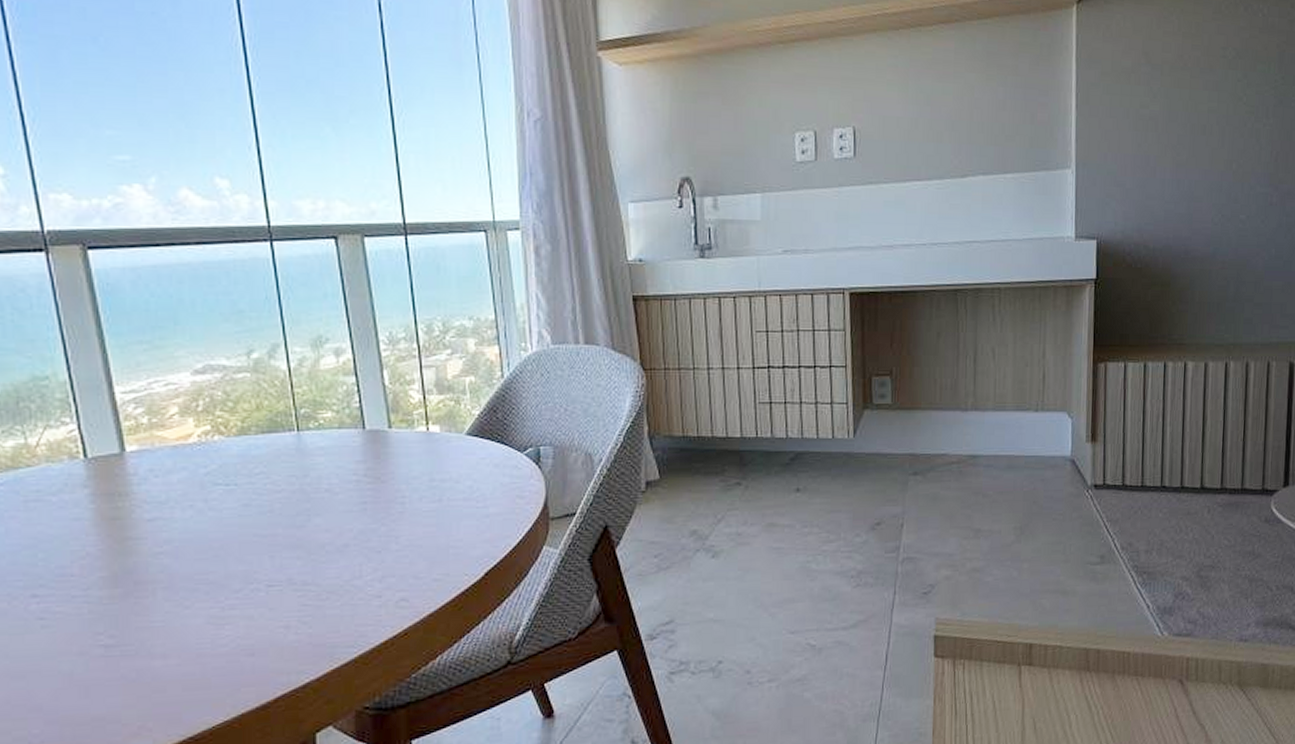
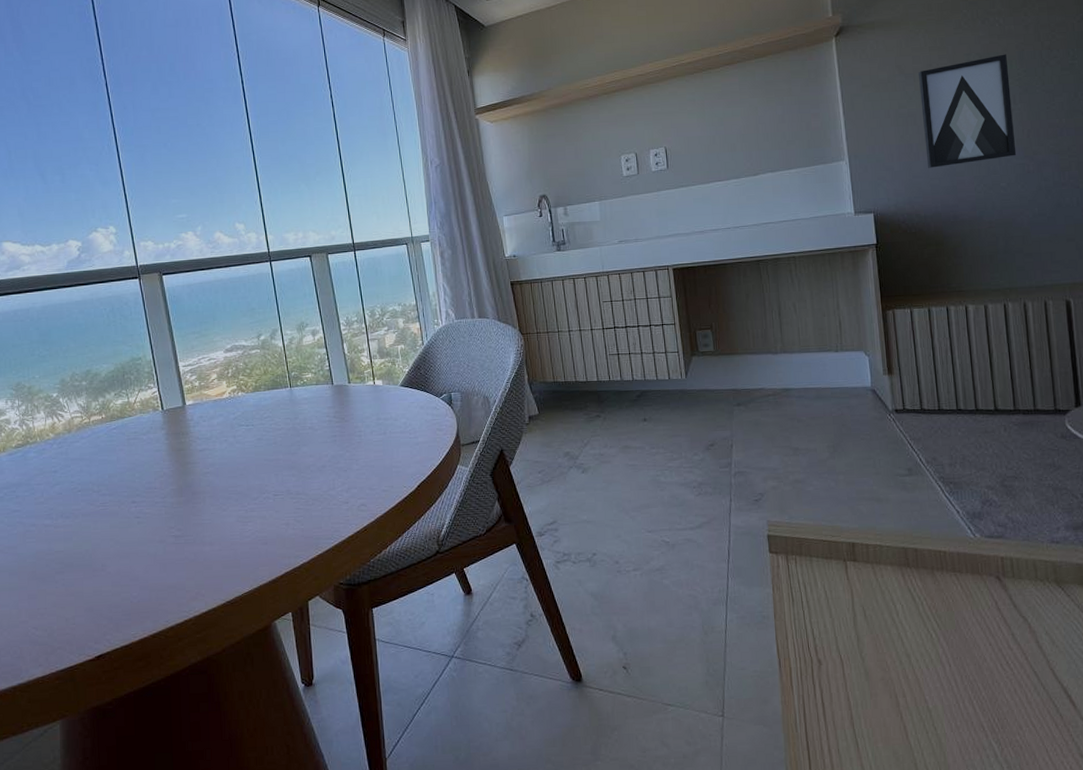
wall art: none [1164,53,1266,189] -> present [918,54,1017,168]

